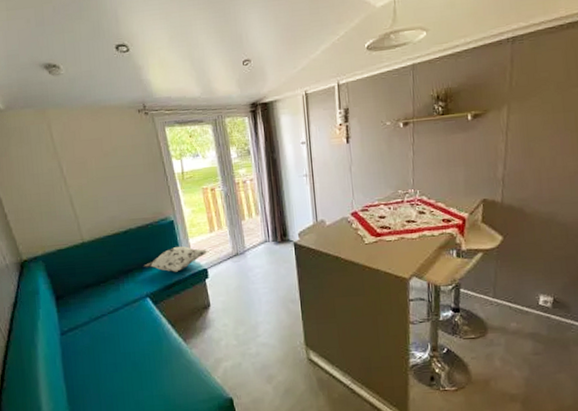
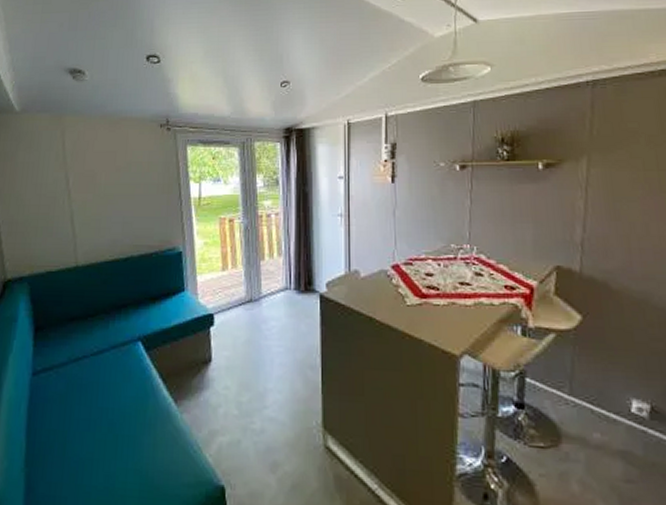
decorative pillow: present [143,245,208,272] -> none [140,282,217,314]

